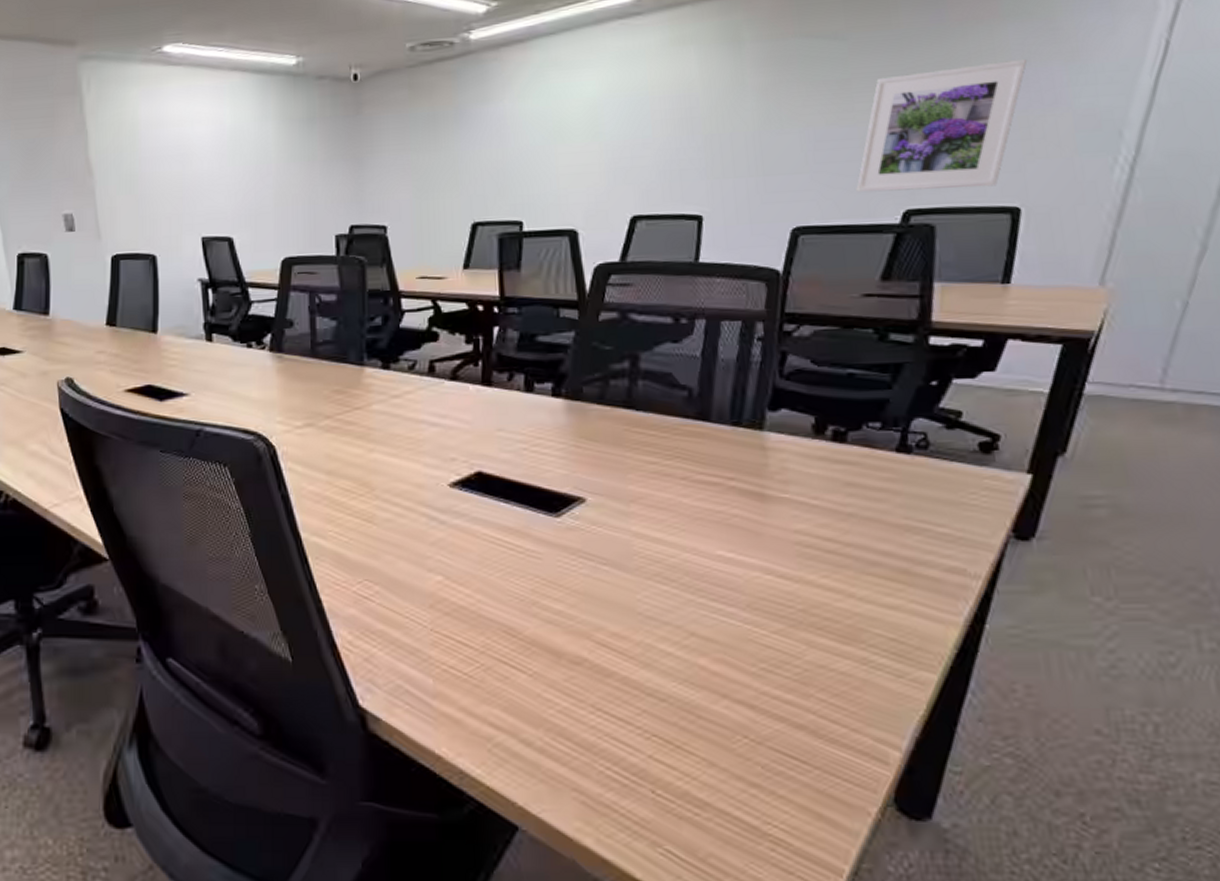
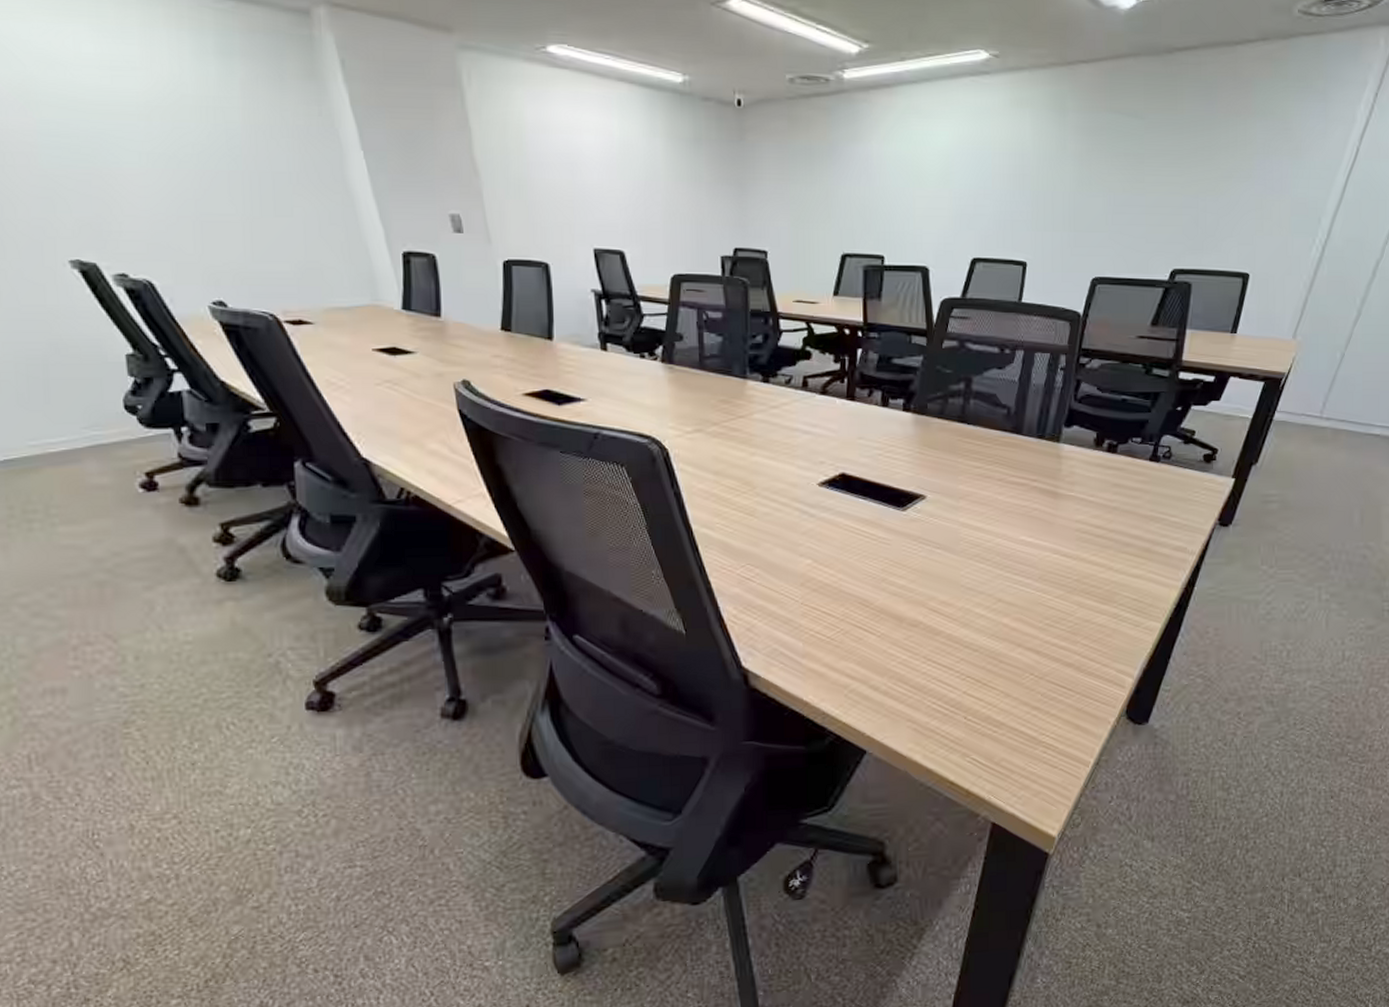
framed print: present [856,58,1027,193] -> none [1140,151,1266,255]

